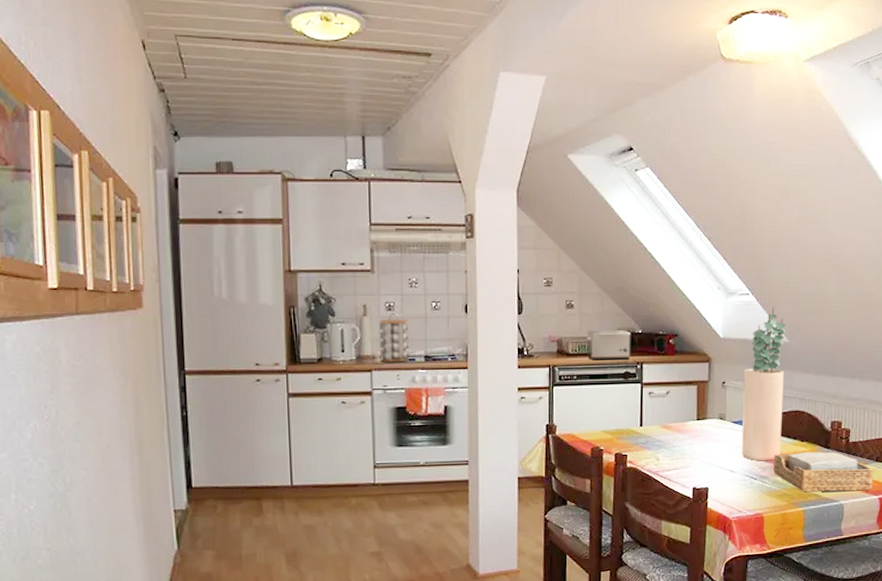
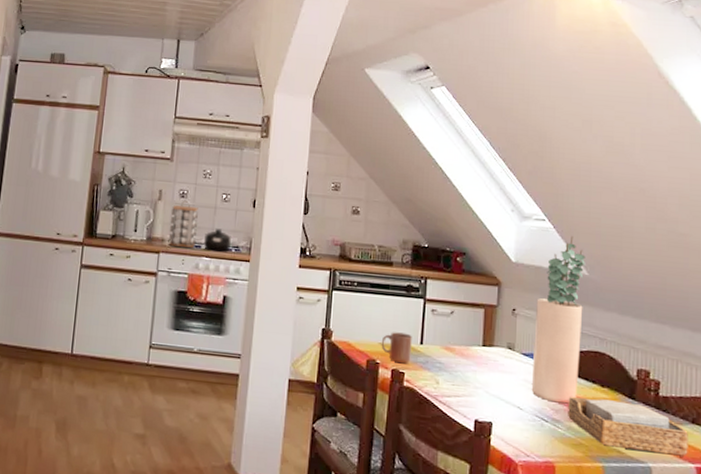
saucepan: none [418,338,446,362] -> present [204,228,231,252]
toaster: present [587,329,631,361] -> none [370,238,417,274]
cup: none [603,418,632,447] -> present [381,332,412,364]

